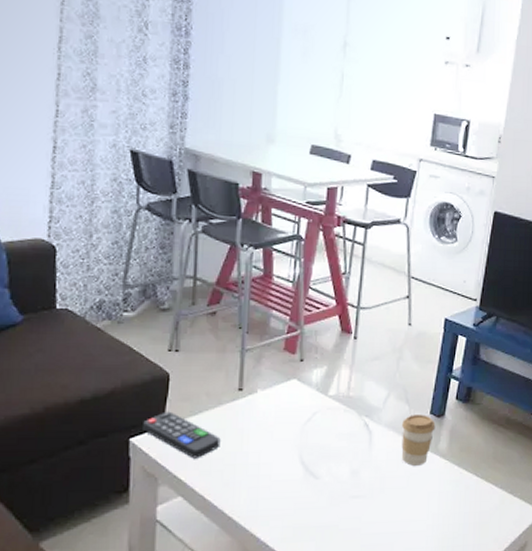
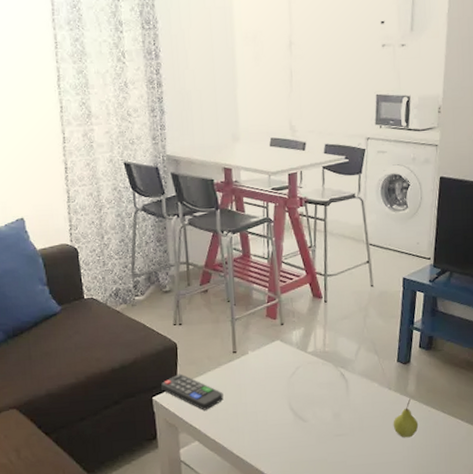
coffee cup: present [401,414,436,466] -> none [372,363,403,407]
fruit: none [419,458,448,504] -> present [393,399,419,438]

